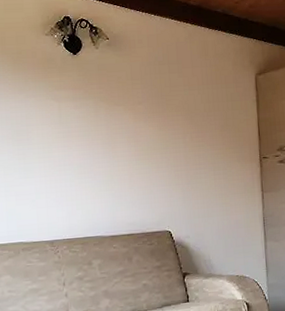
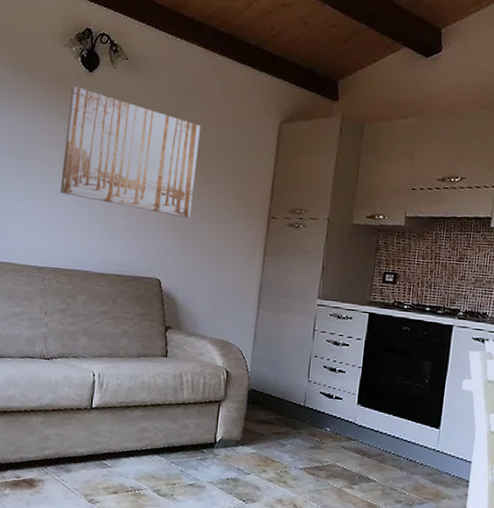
wall art: none [58,69,190,171] -> present [60,86,201,218]

